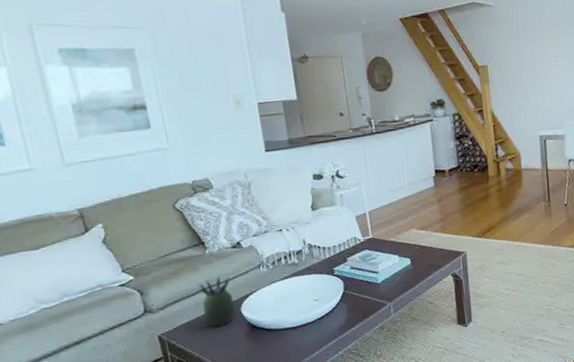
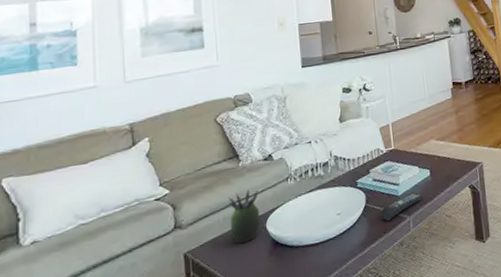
remote control: none [359,280,404,307] -> present [380,192,423,221]

